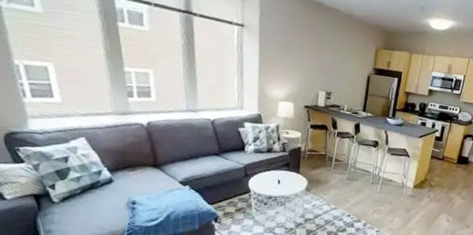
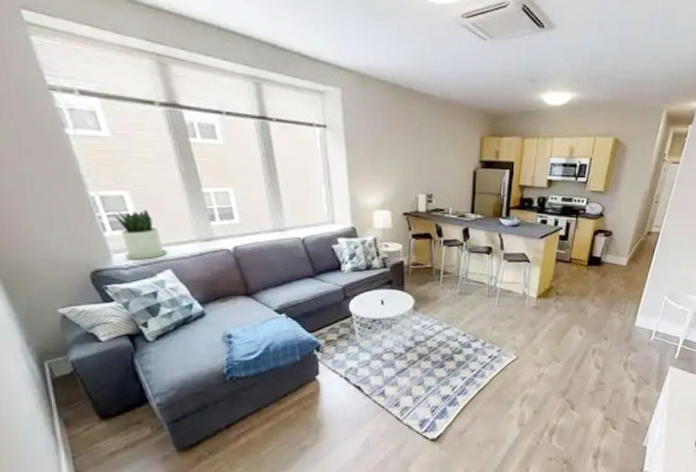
planter: none [35,79,84,127] -> present [113,208,168,260]

